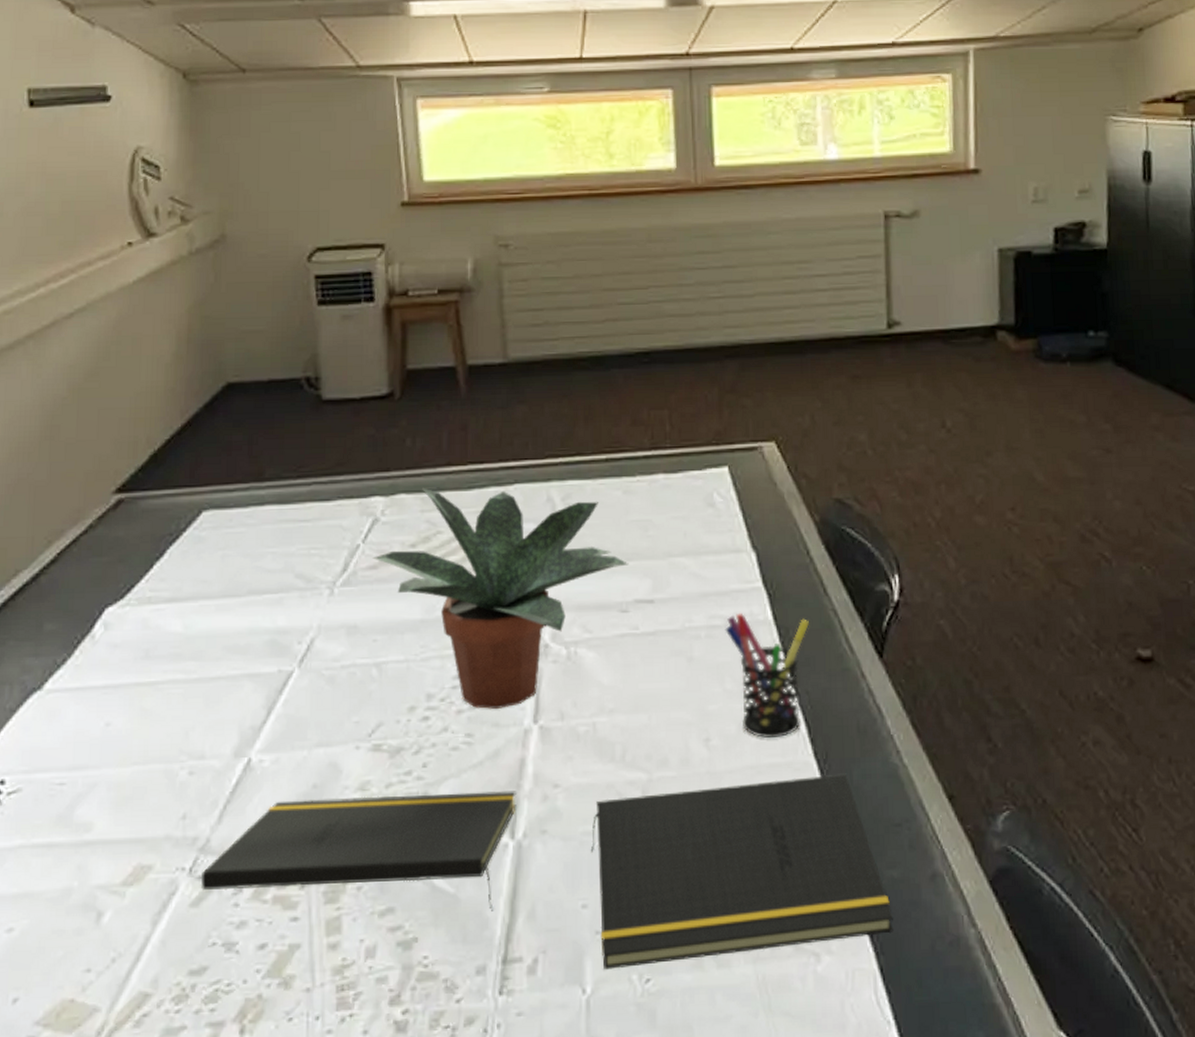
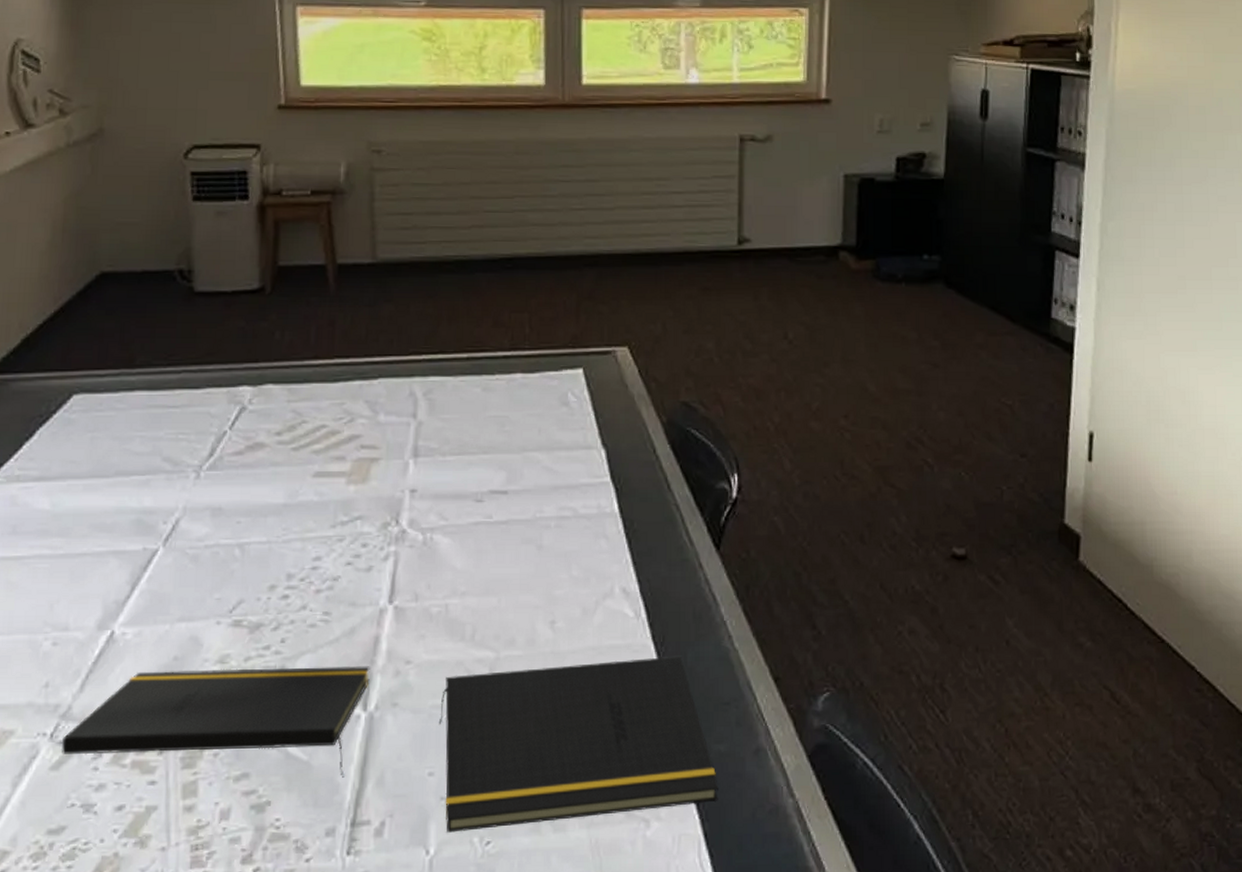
potted plant: present [372,487,629,709] -> none [238,379,485,589]
pen holder: present [725,613,809,738] -> none [573,505,652,621]

